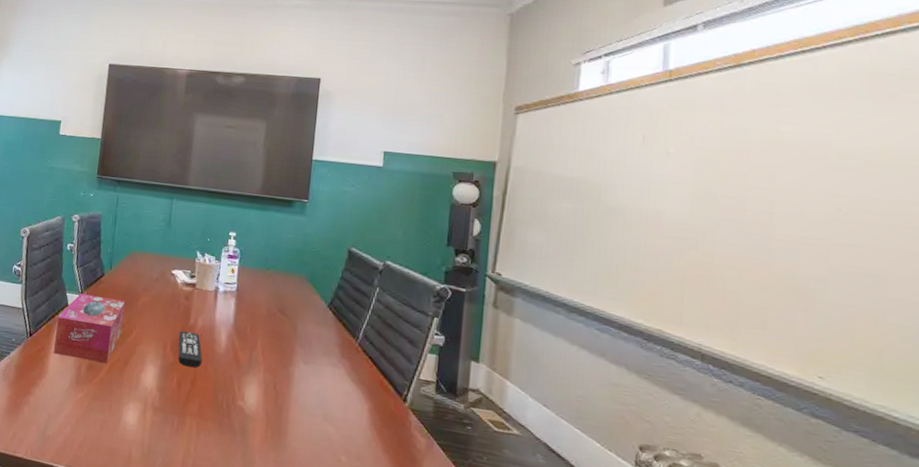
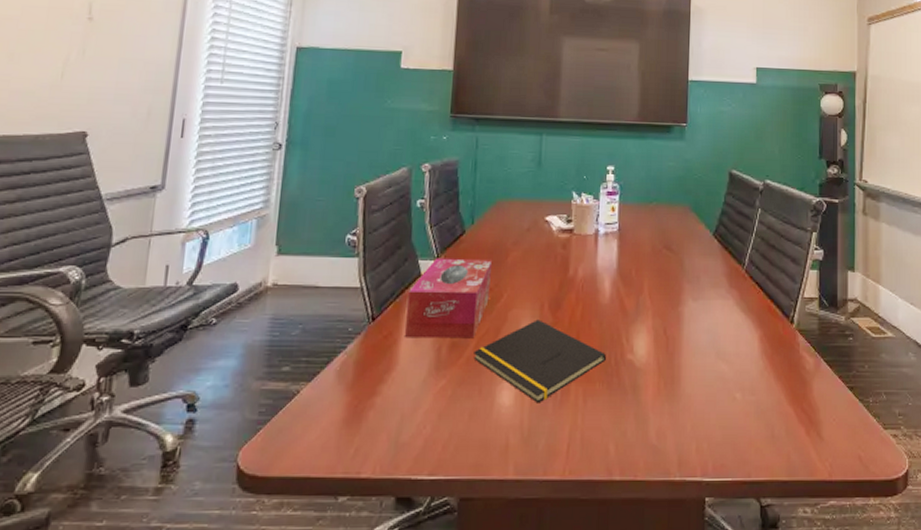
notepad: none [106,356,219,428] -> present [473,319,606,404]
remote control: present [178,331,202,368] -> none [557,285,585,326]

